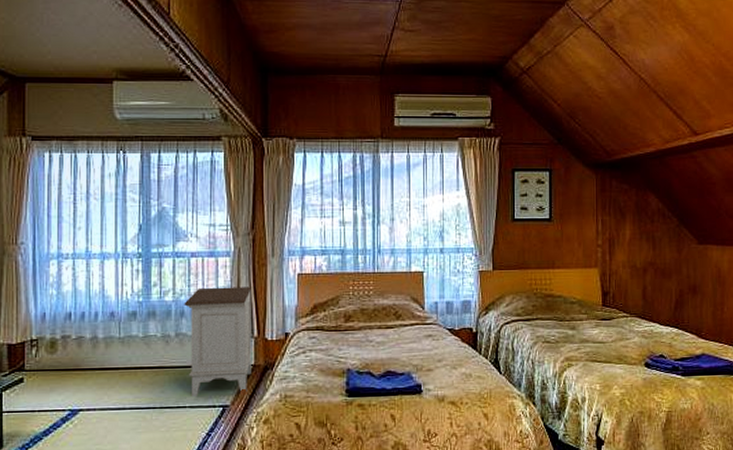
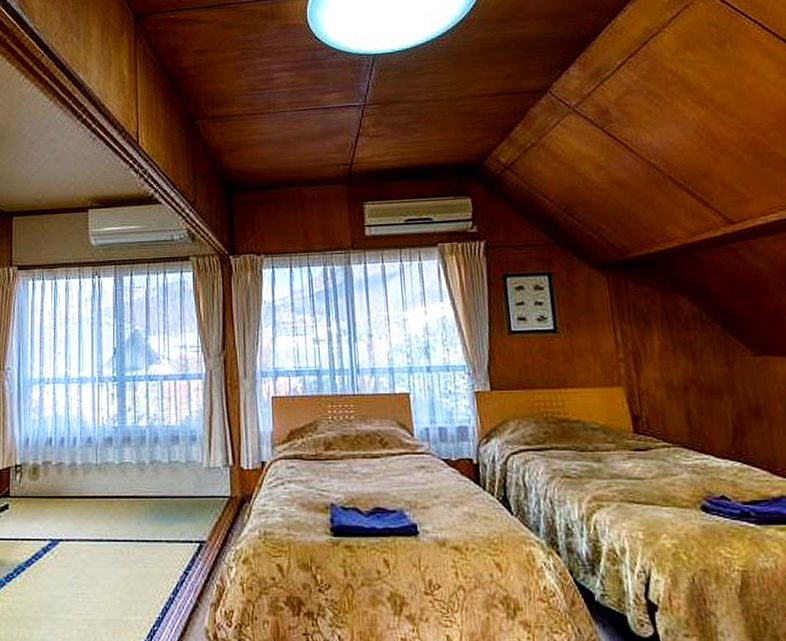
nightstand: present [184,286,251,396] -> none [157,411,228,530]

